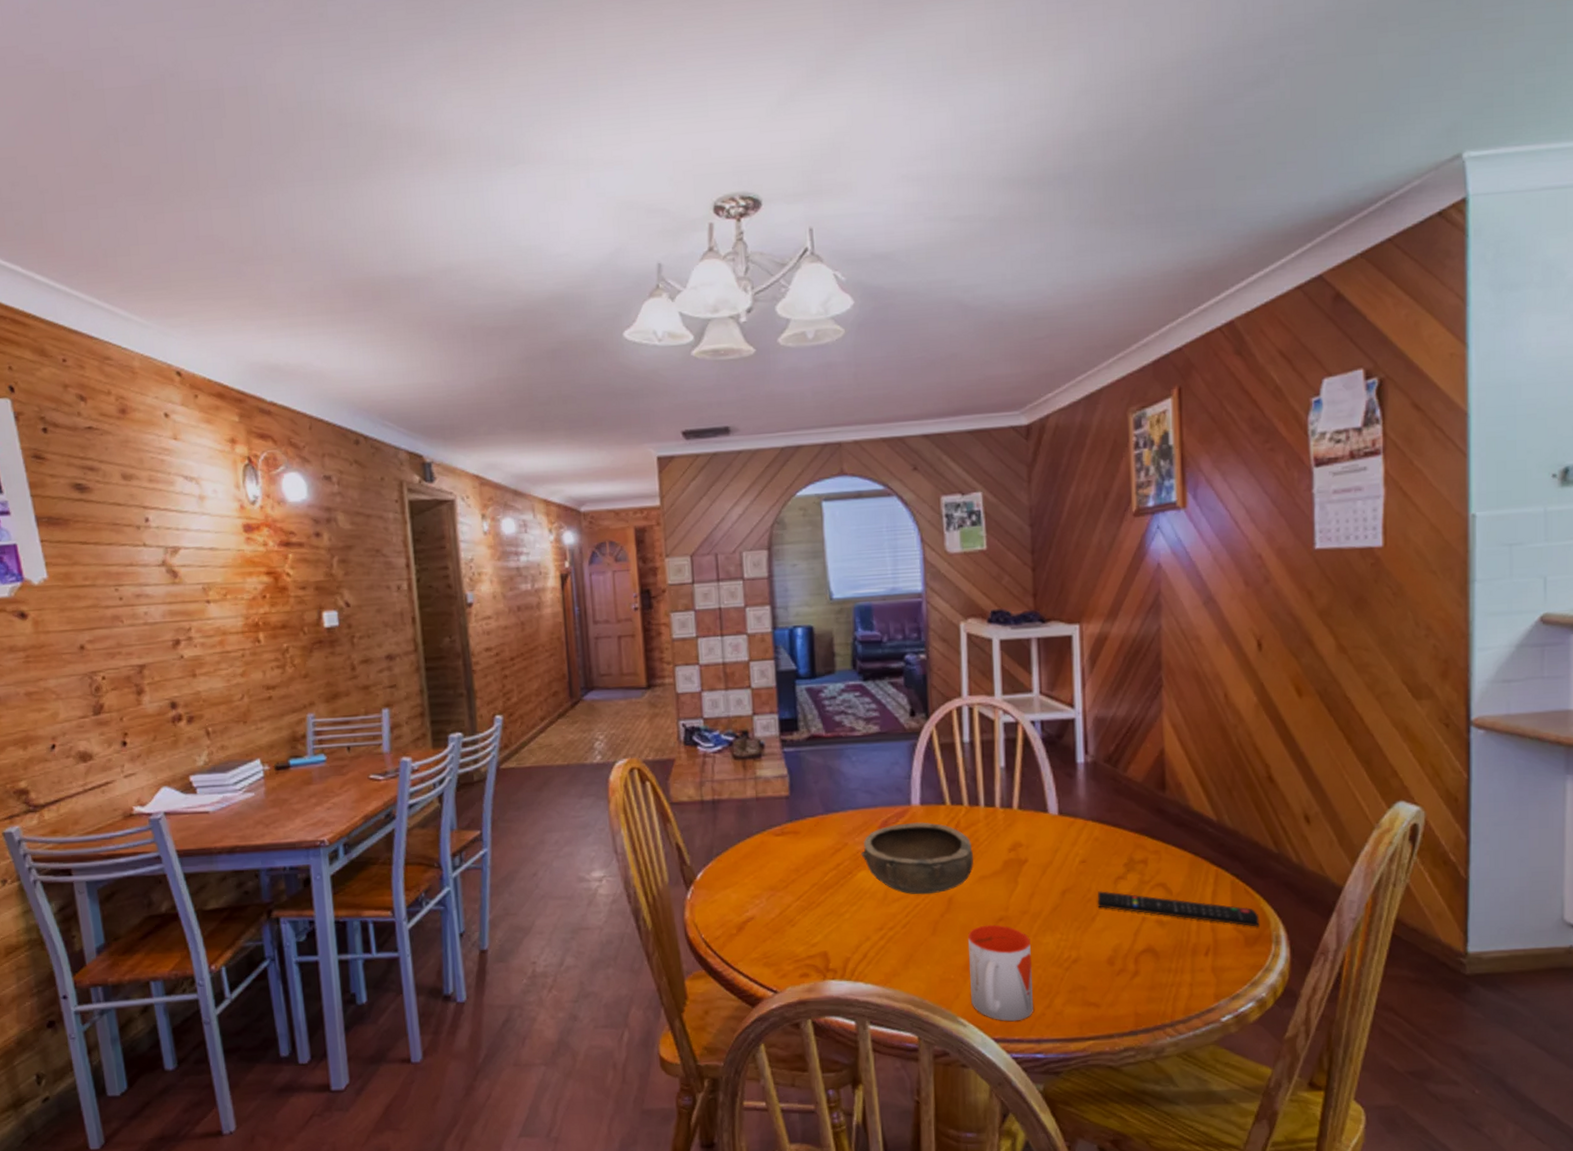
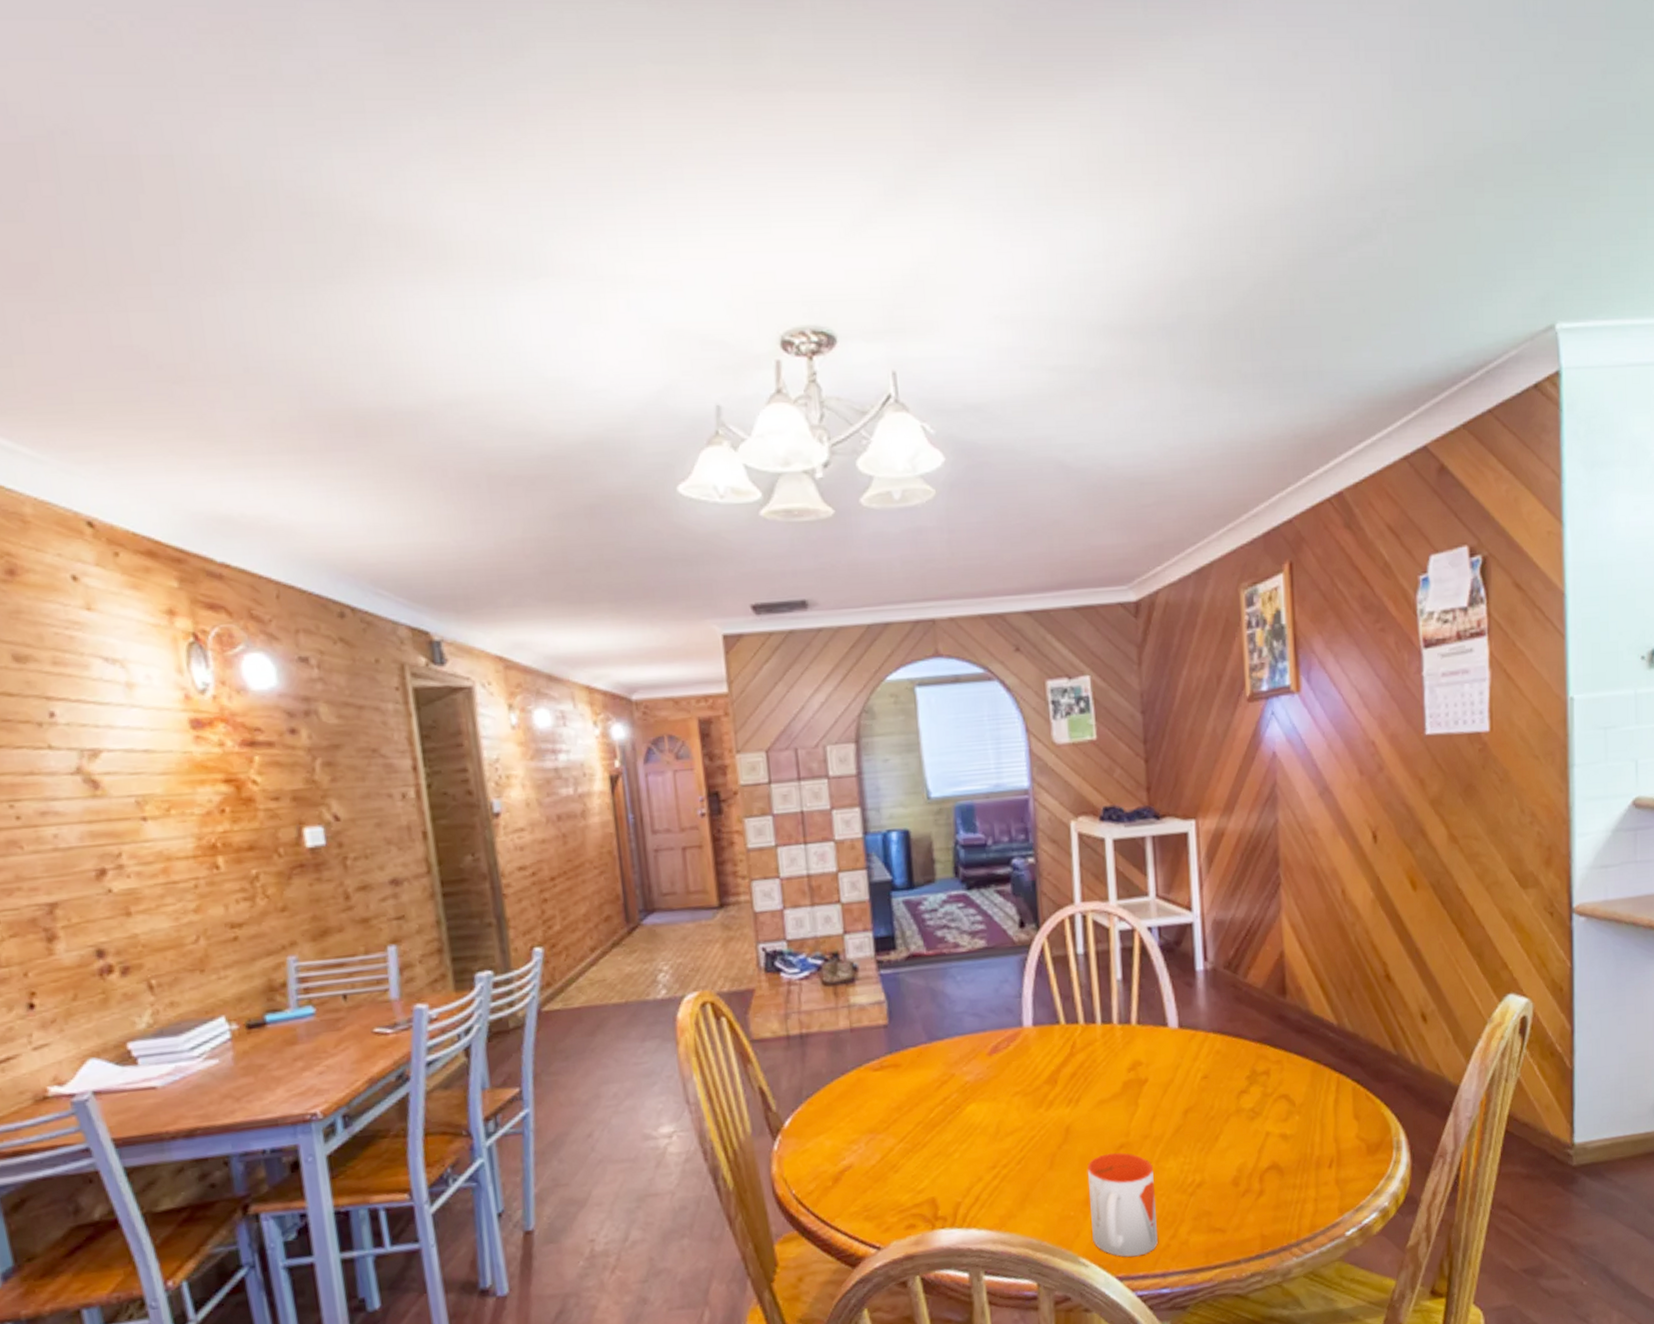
bowl: present [861,822,974,895] -> none [969,1045,1092,1126]
remote control: present [1097,891,1260,927] -> none [1220,1107,1381,1134]

